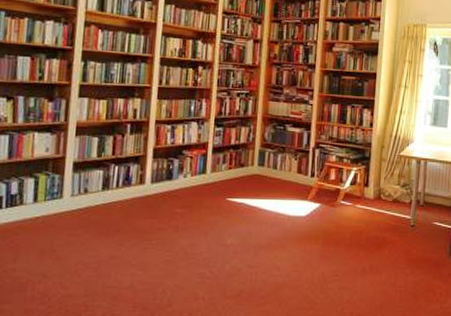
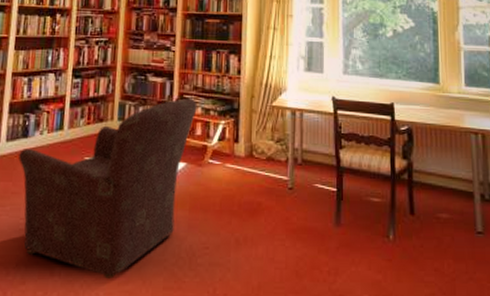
armchair: none [163,147,332,301] -> present [19,98,197,279]

